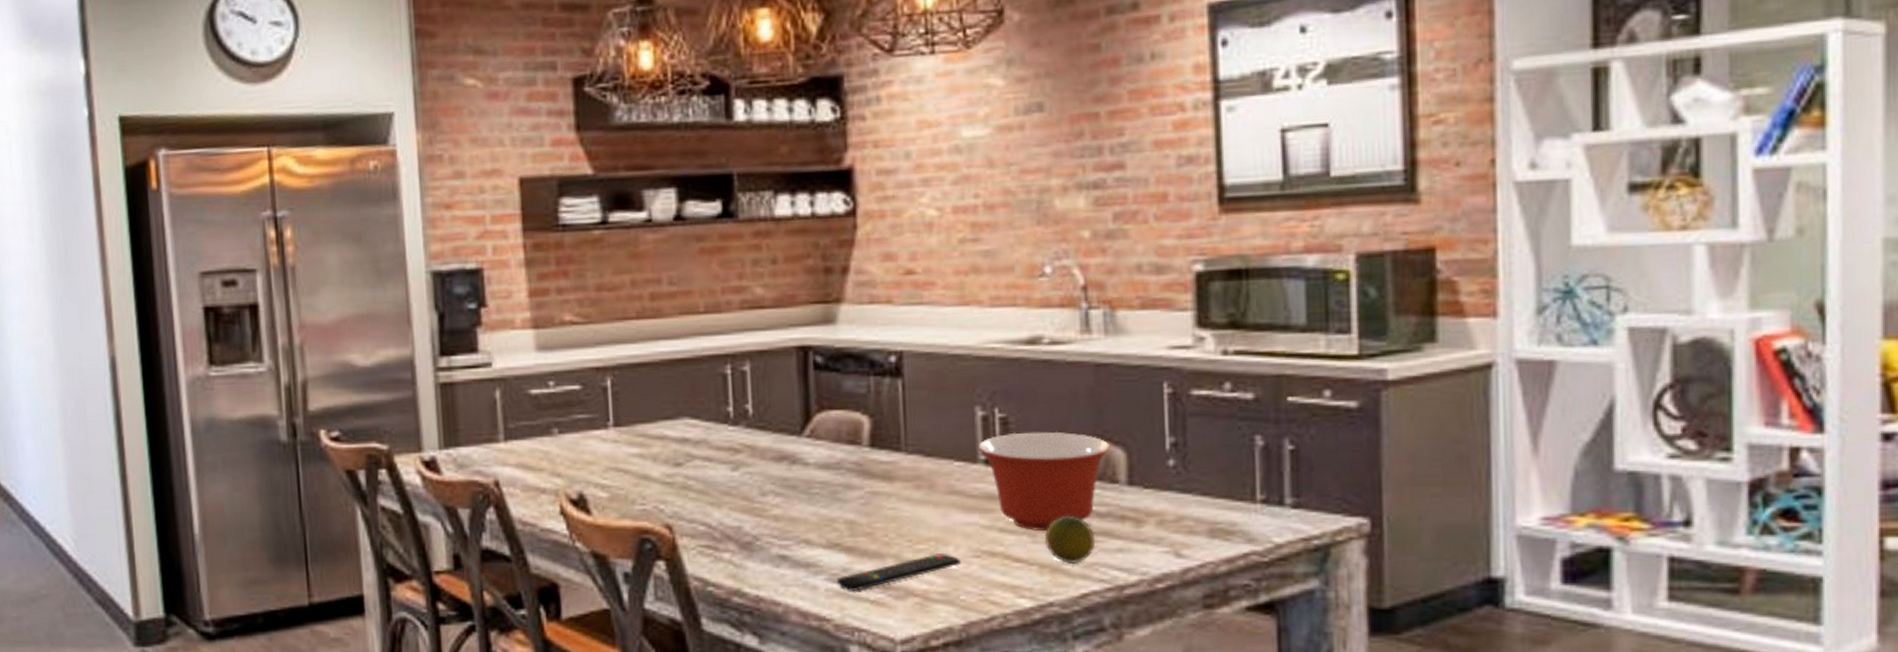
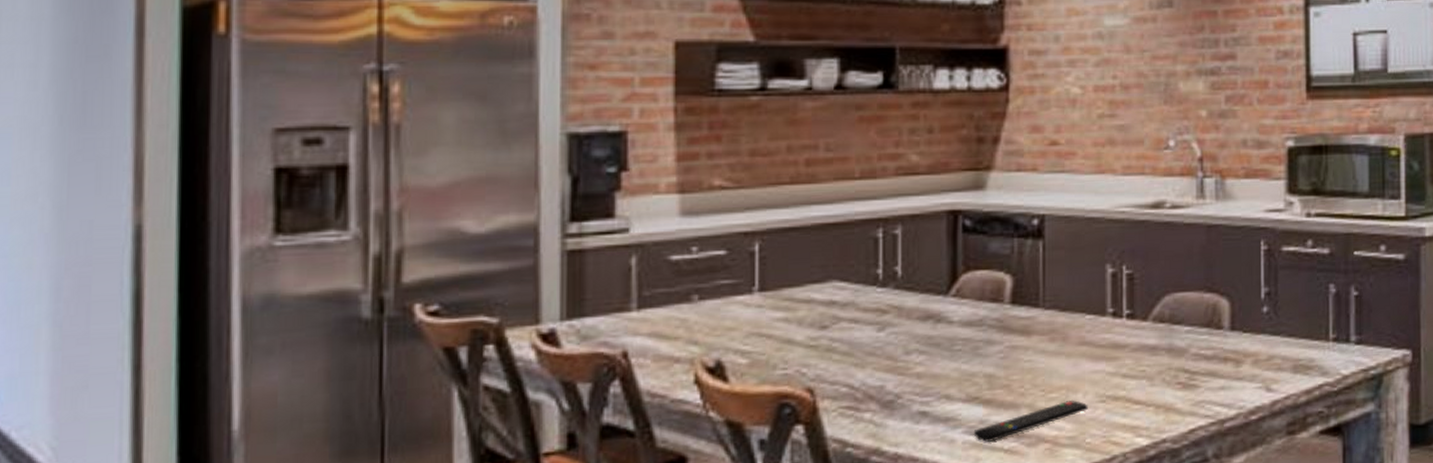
mixing bowl: present [978,431,1111,531] -> none [1108,285,1218,375]
fruit: present [1044,515,1096,565] -> none [1160,359,1203,404]

